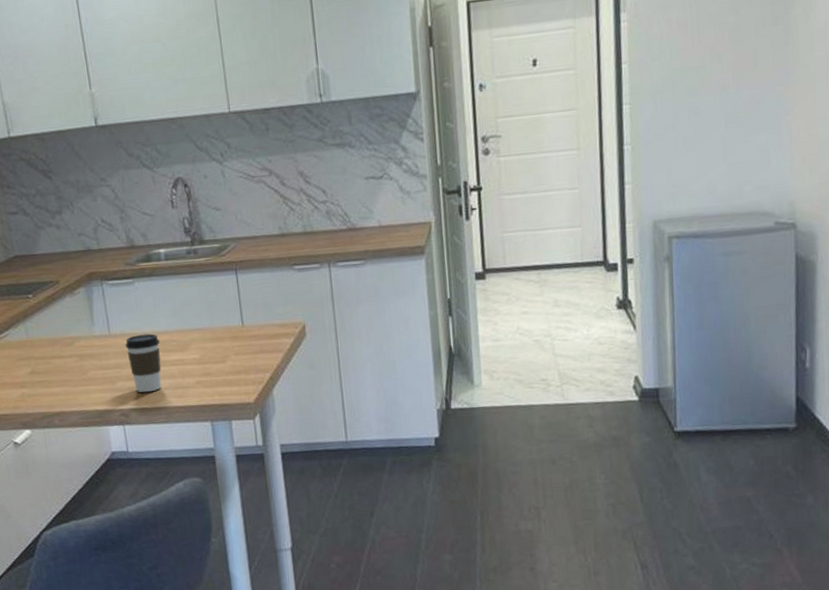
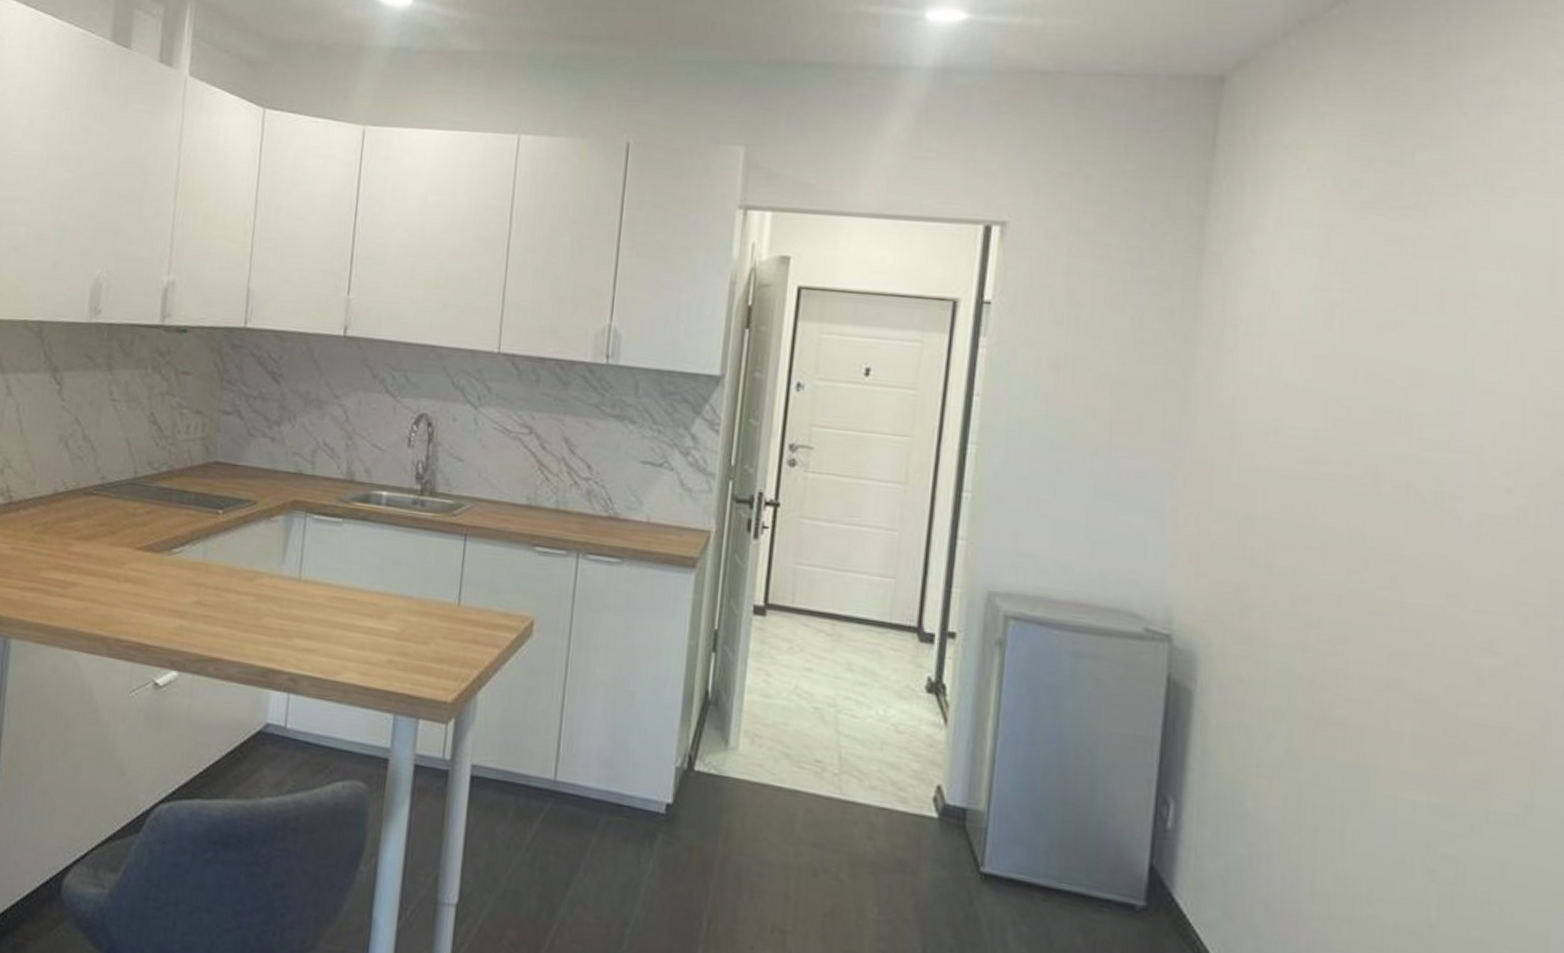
coffee cup: present [125,333,162,393] -> none [313,586,356,660]

